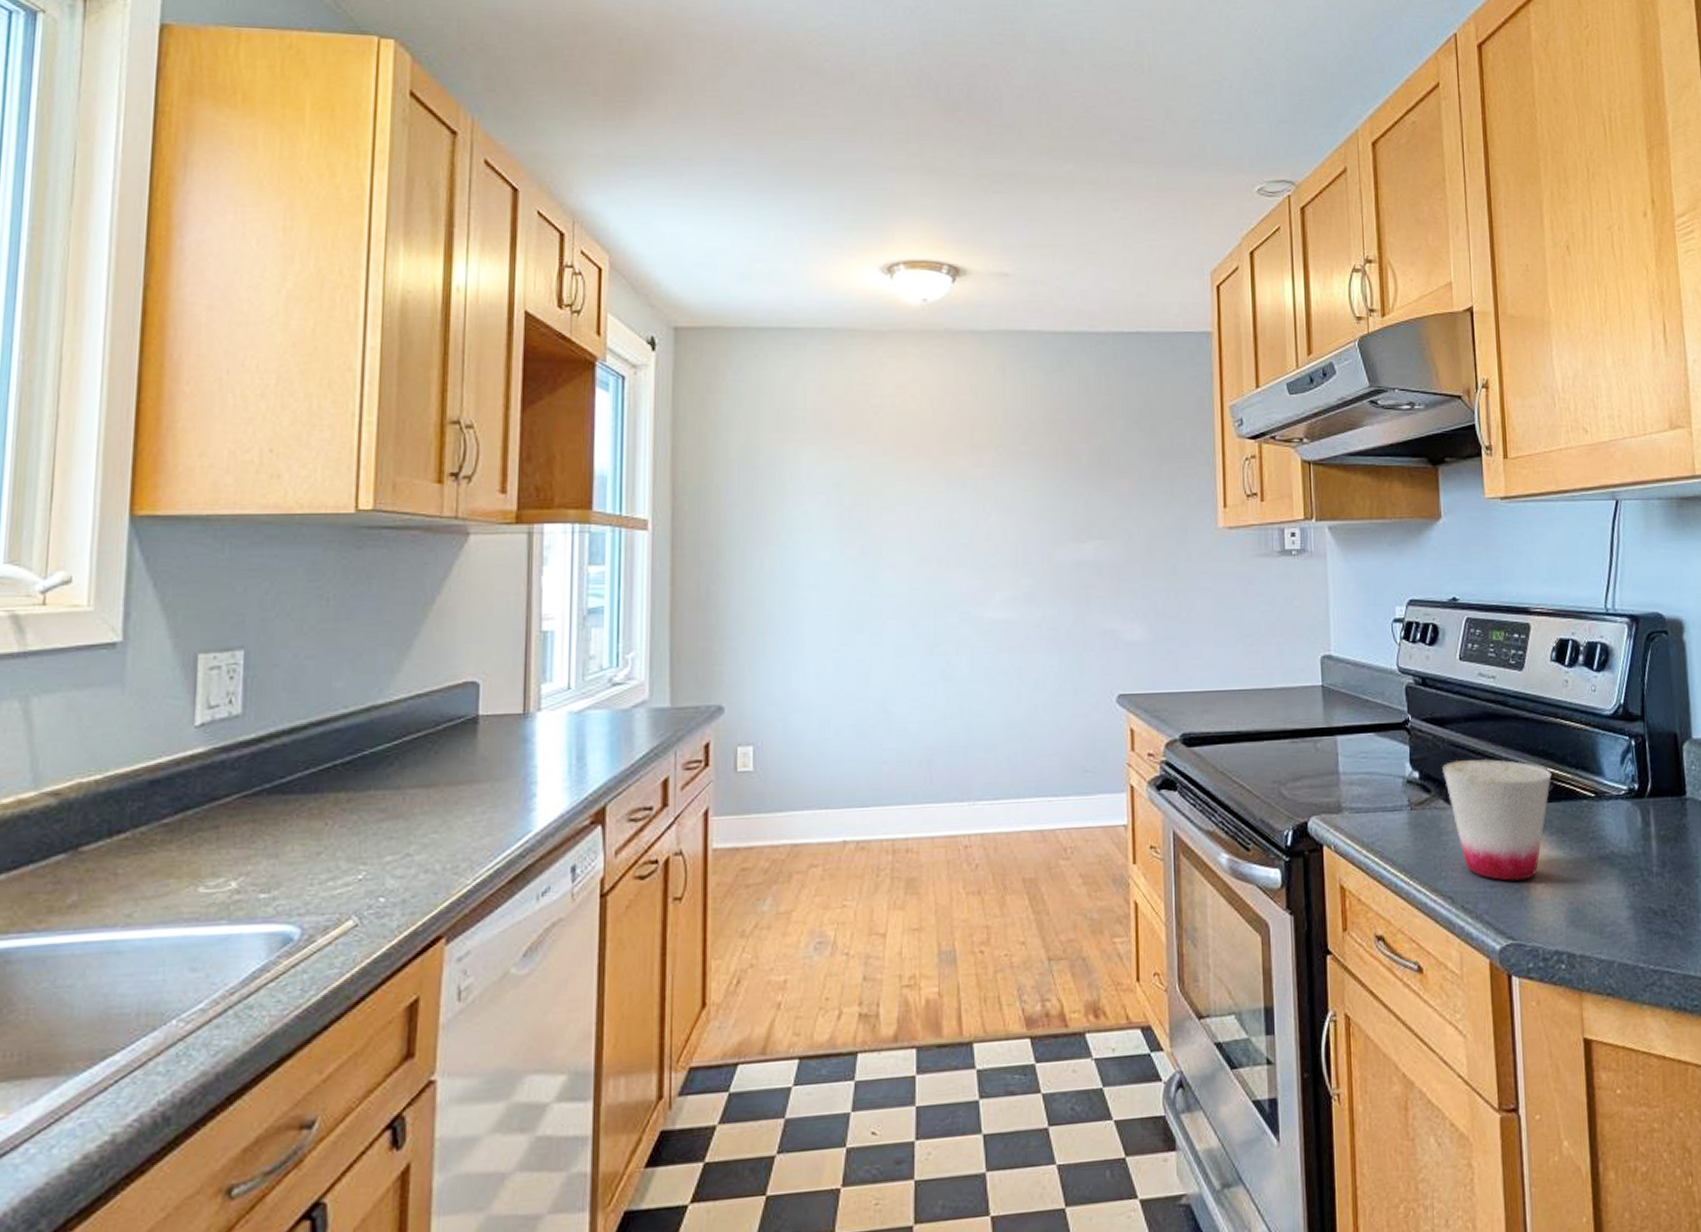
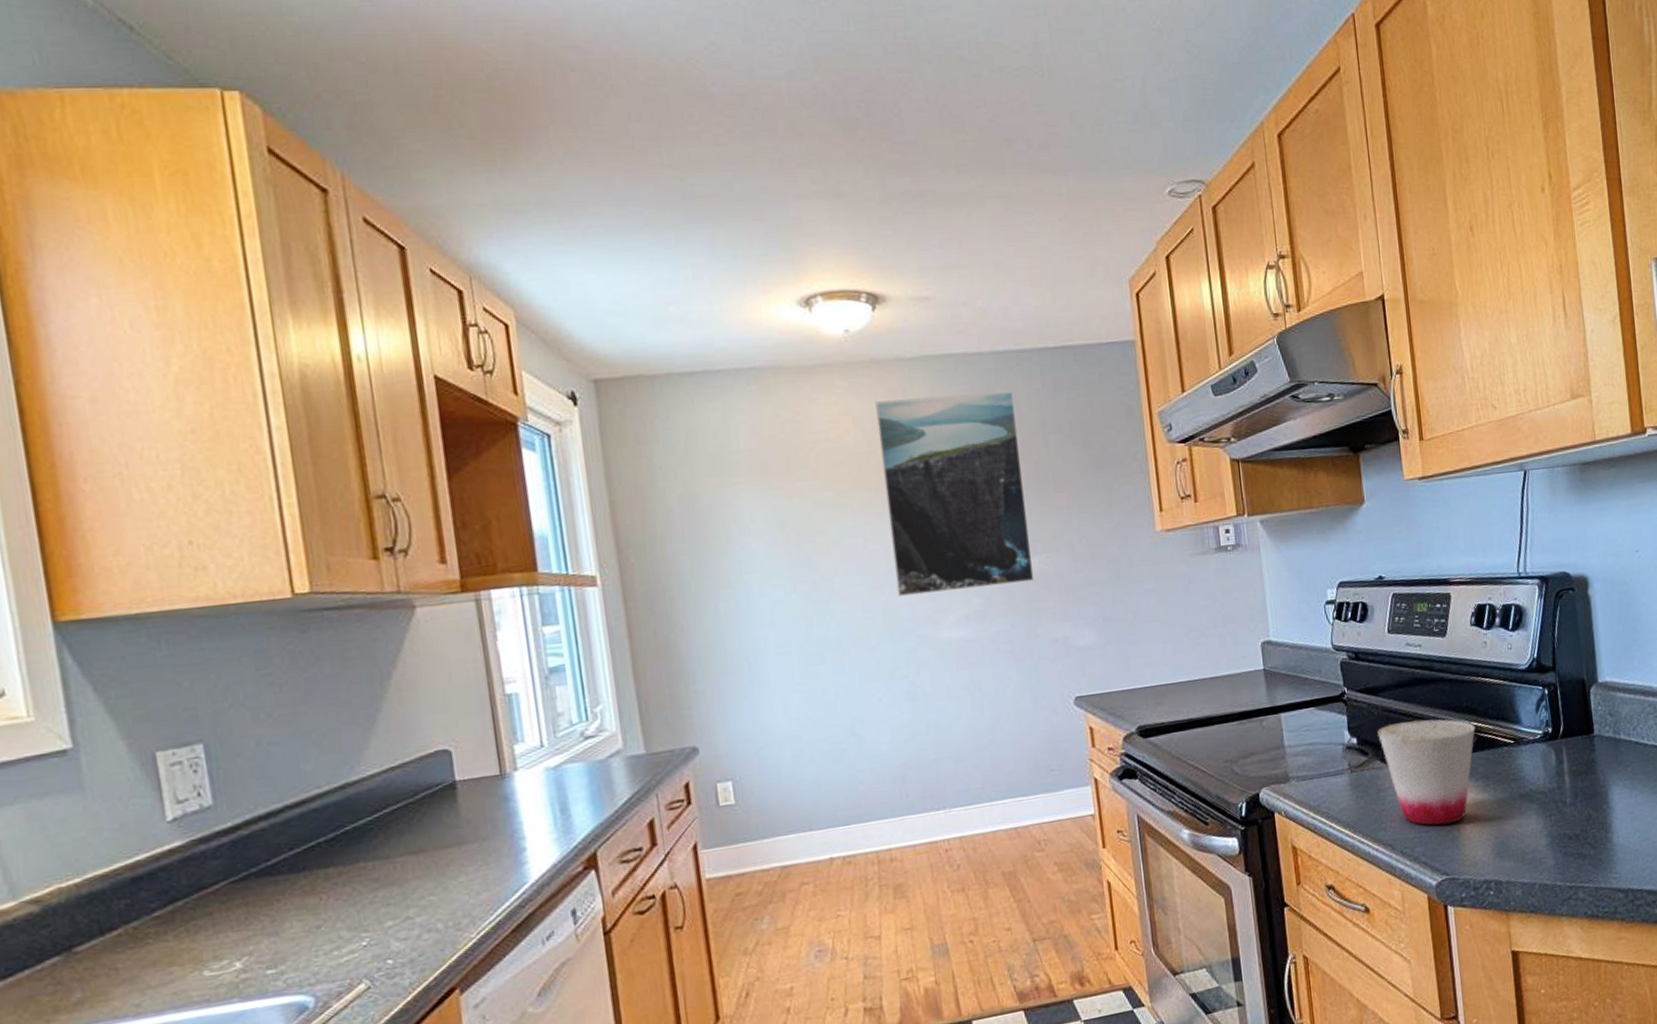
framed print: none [944,371,1087,571] -> present [875,391,1035,597]

